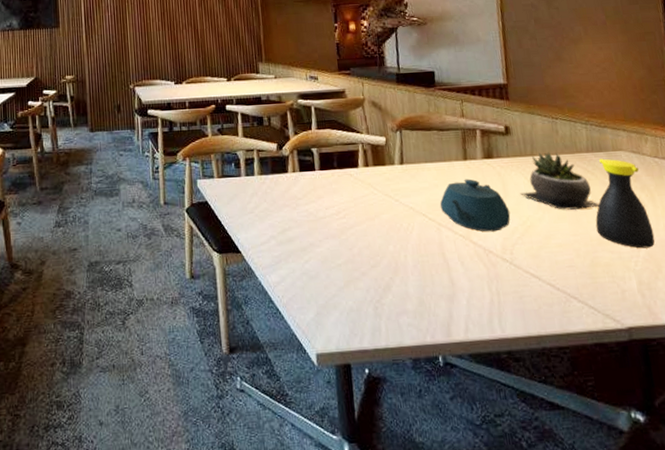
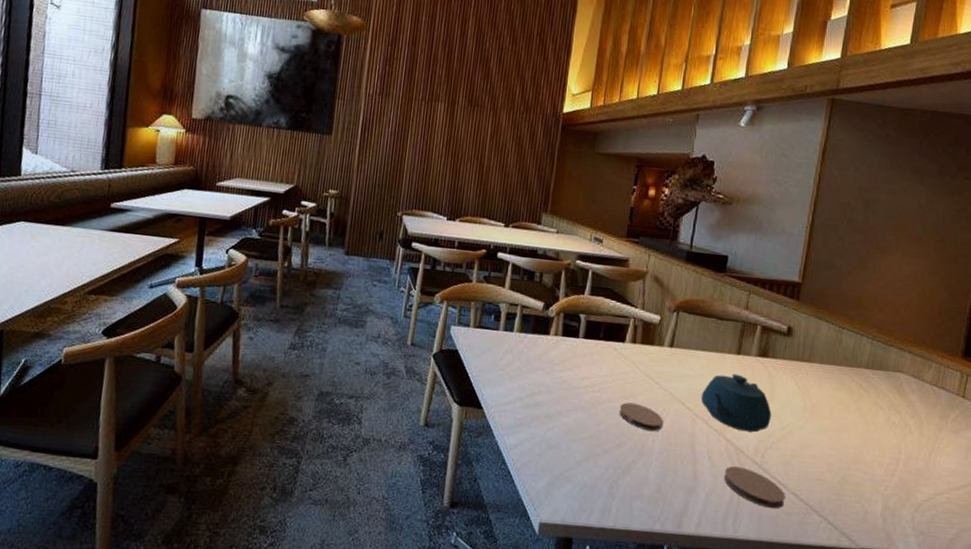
coaster: none [366,223,411,248] -> present [619,402,664,432]
coaster: none [479,267,543,303] -> present [723,466,786,509]
succulent plant: present [519,152,599,210] -> none [785,360,865,426]
bottle: present [595,158,655,249] -> none [855,377,914,475]

